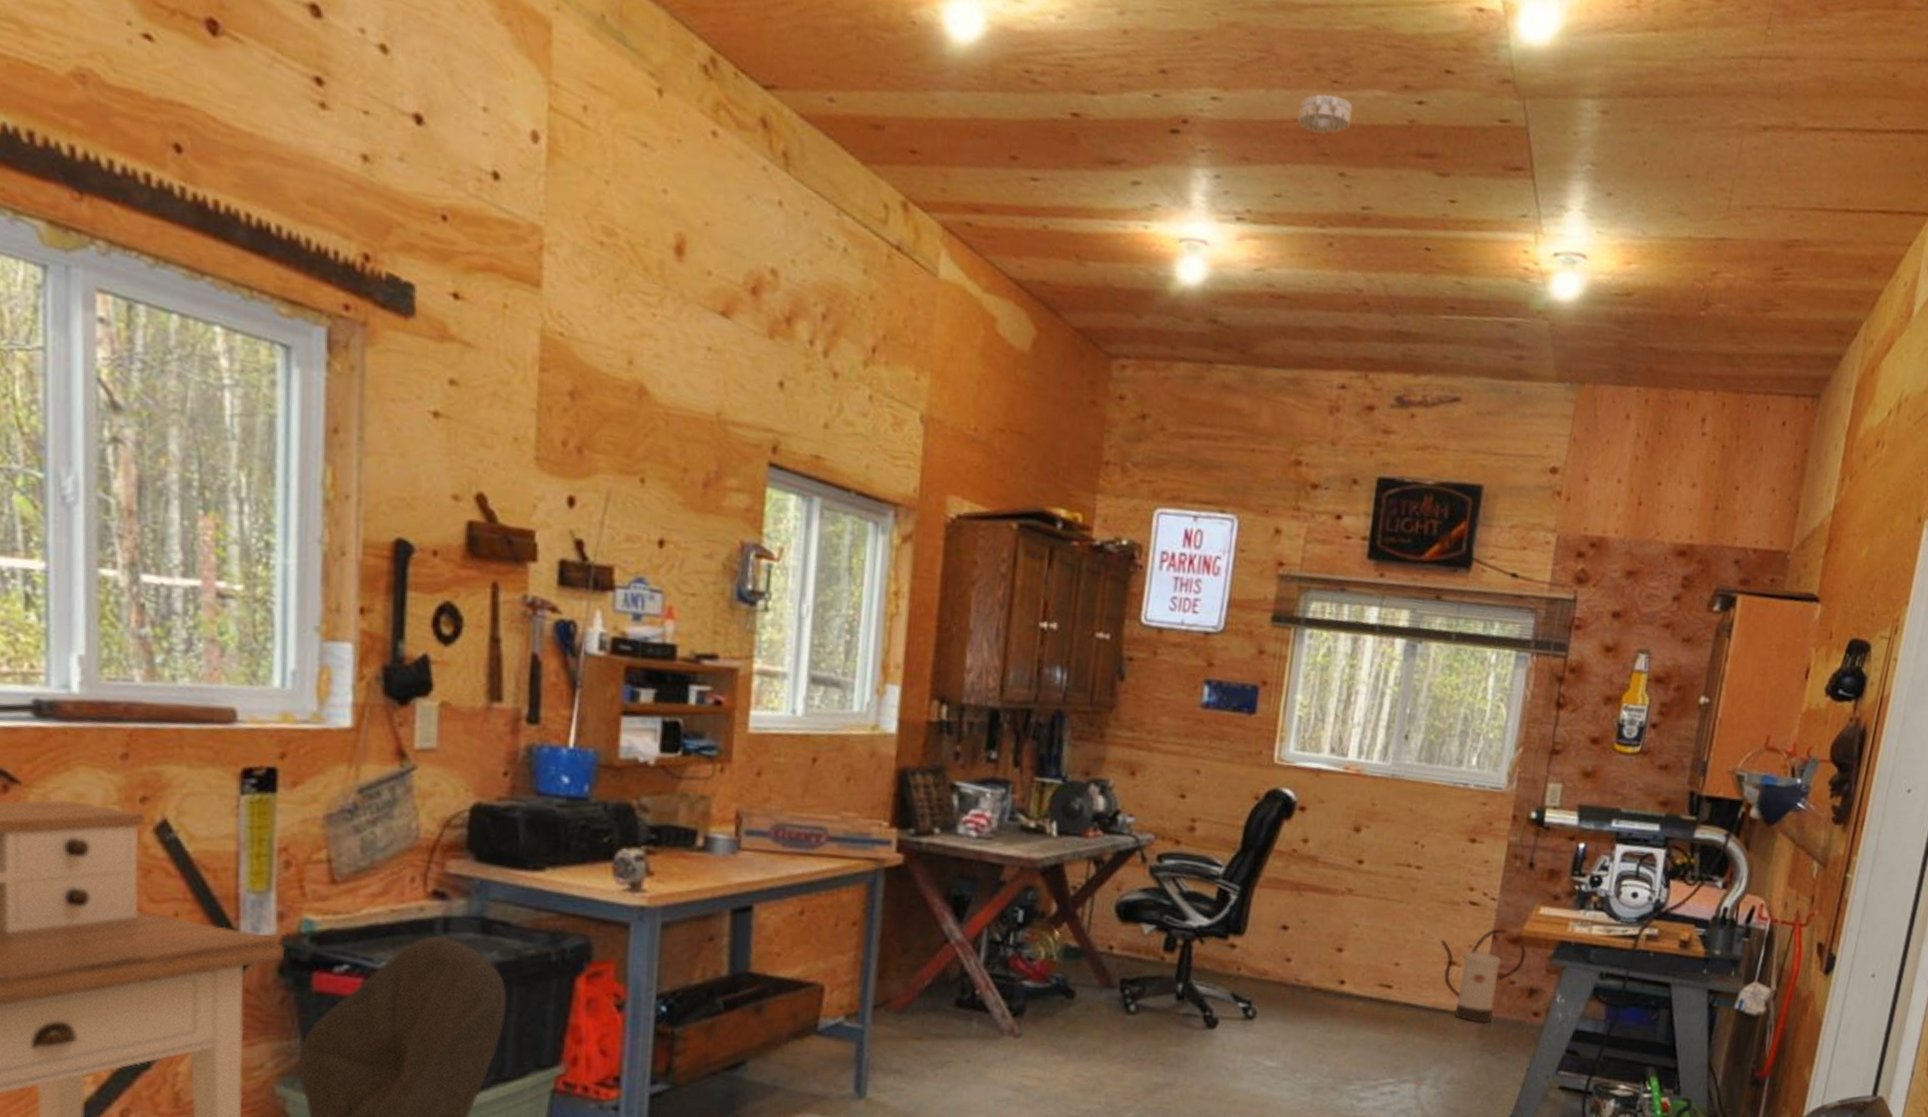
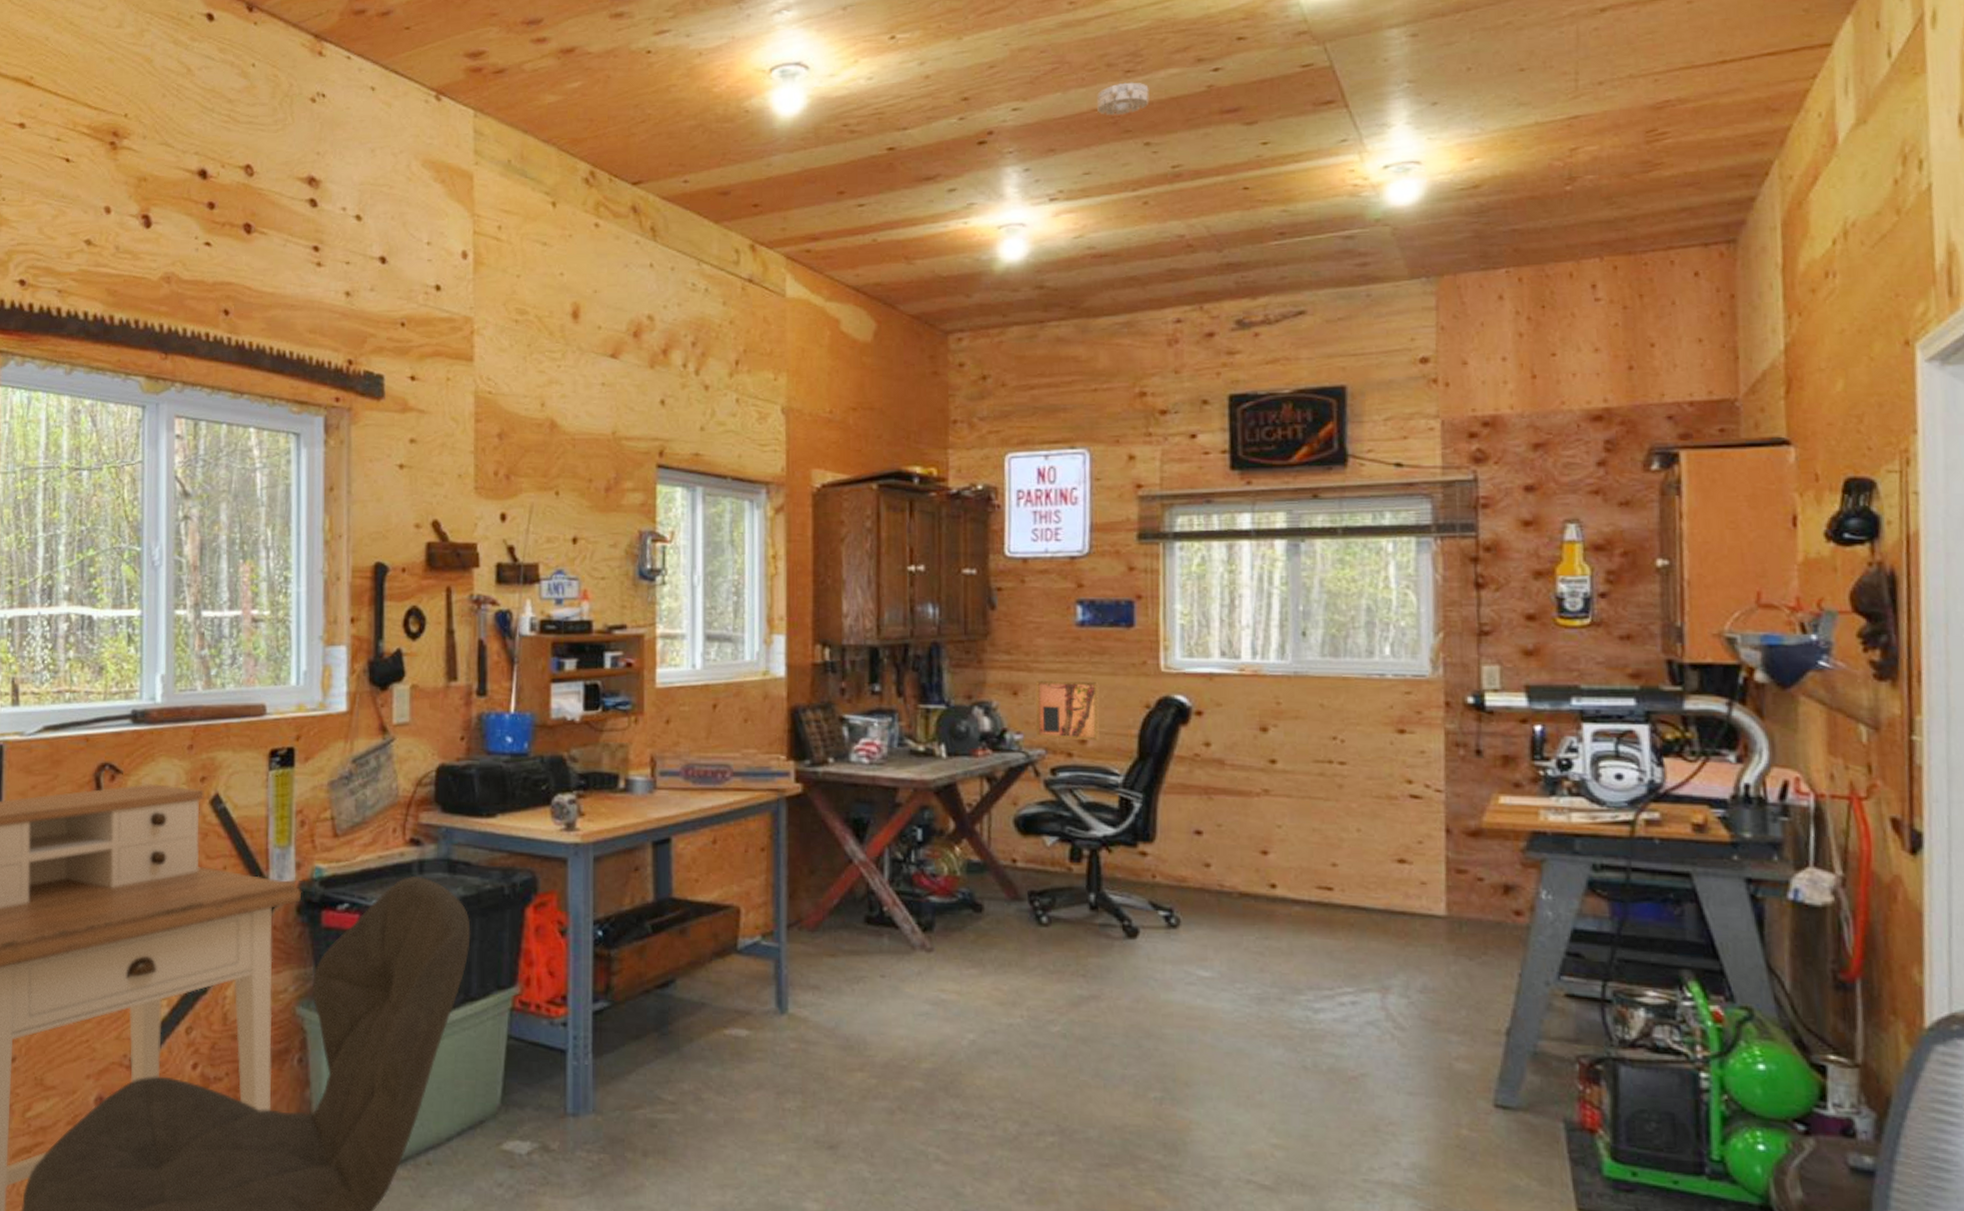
wall art: none [1147,761,1215,830] -> present [1035,680,1100,742]
watering can: present [1440,928,1527,1023] -> none [1382,821,1492,925]

